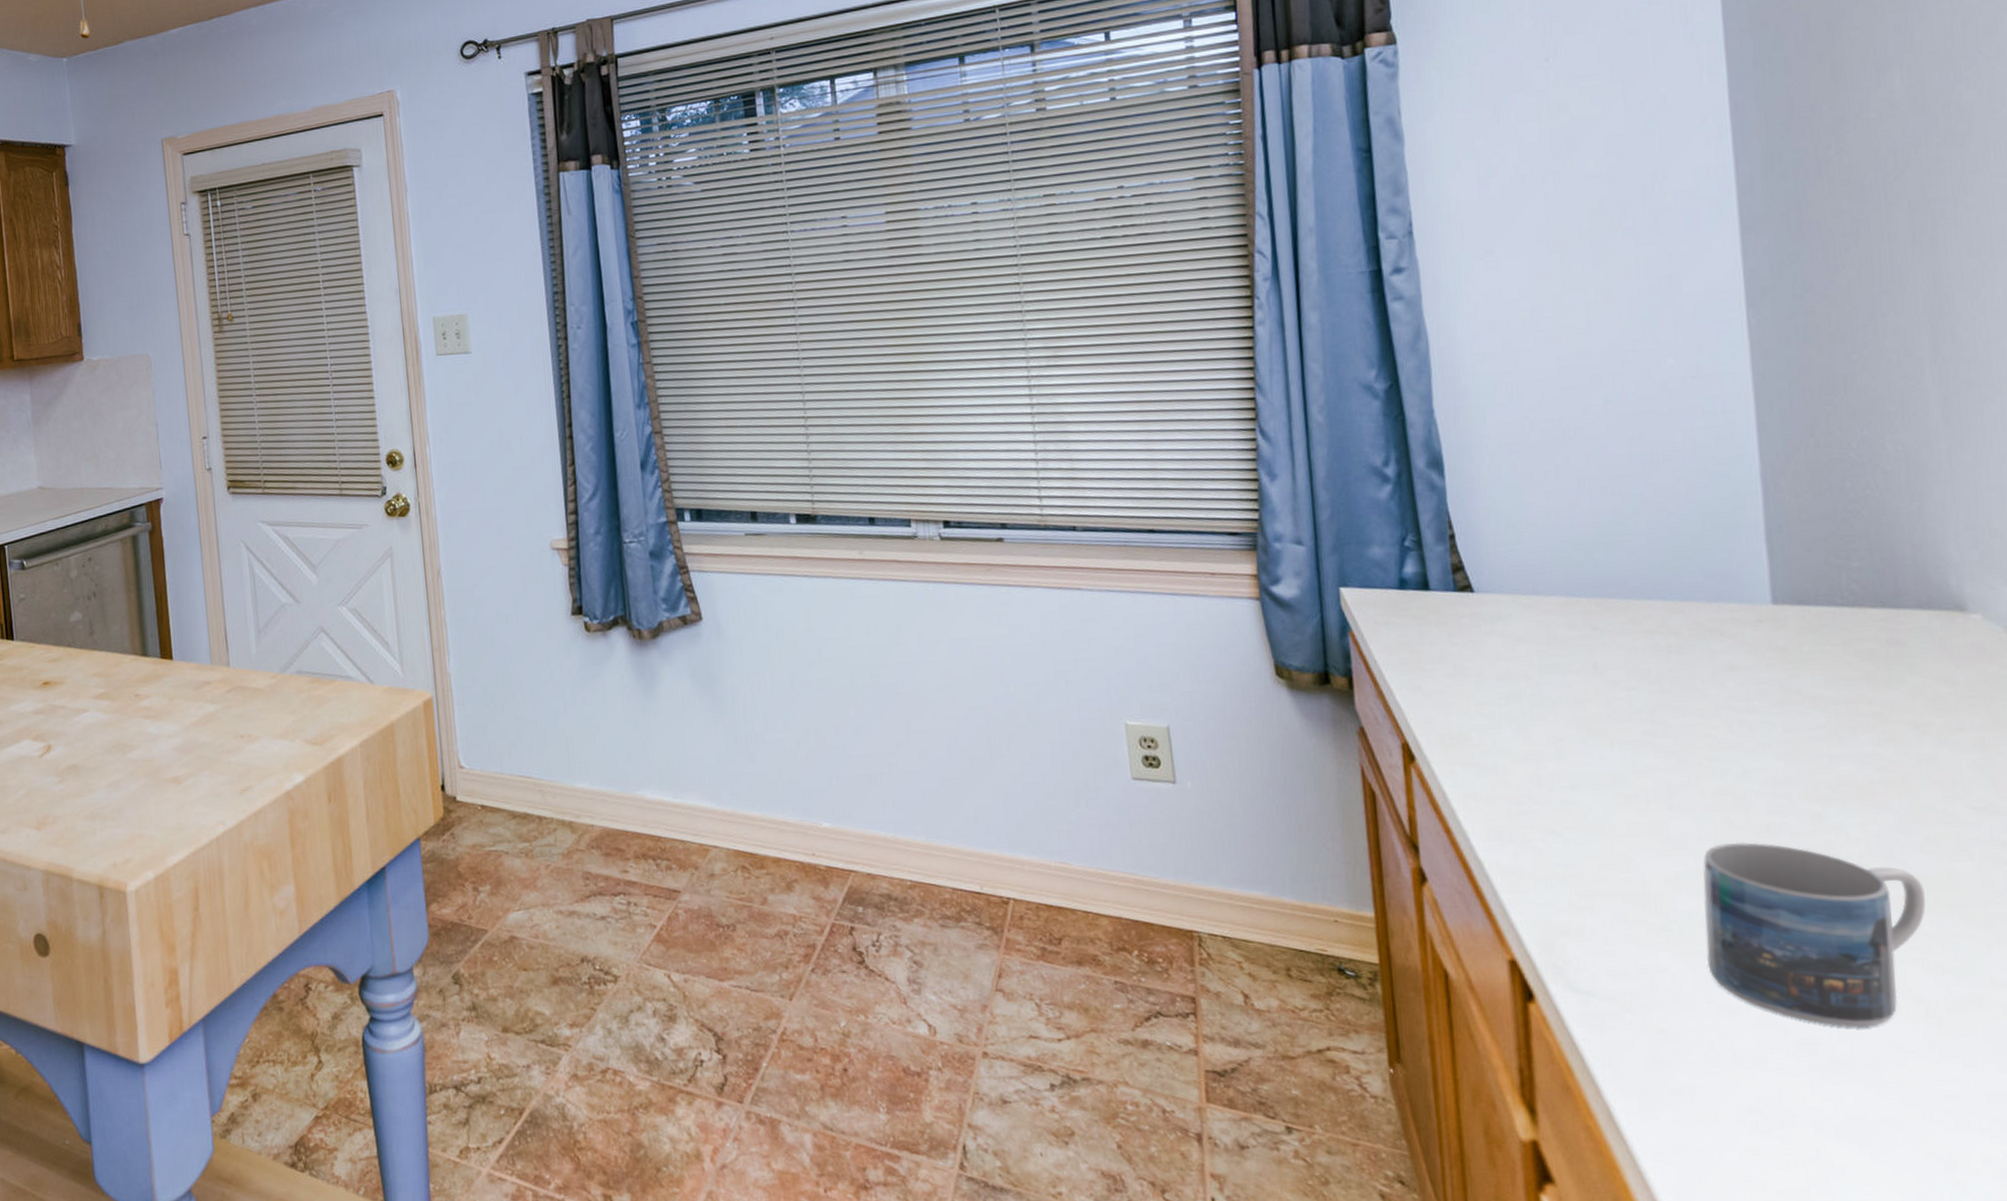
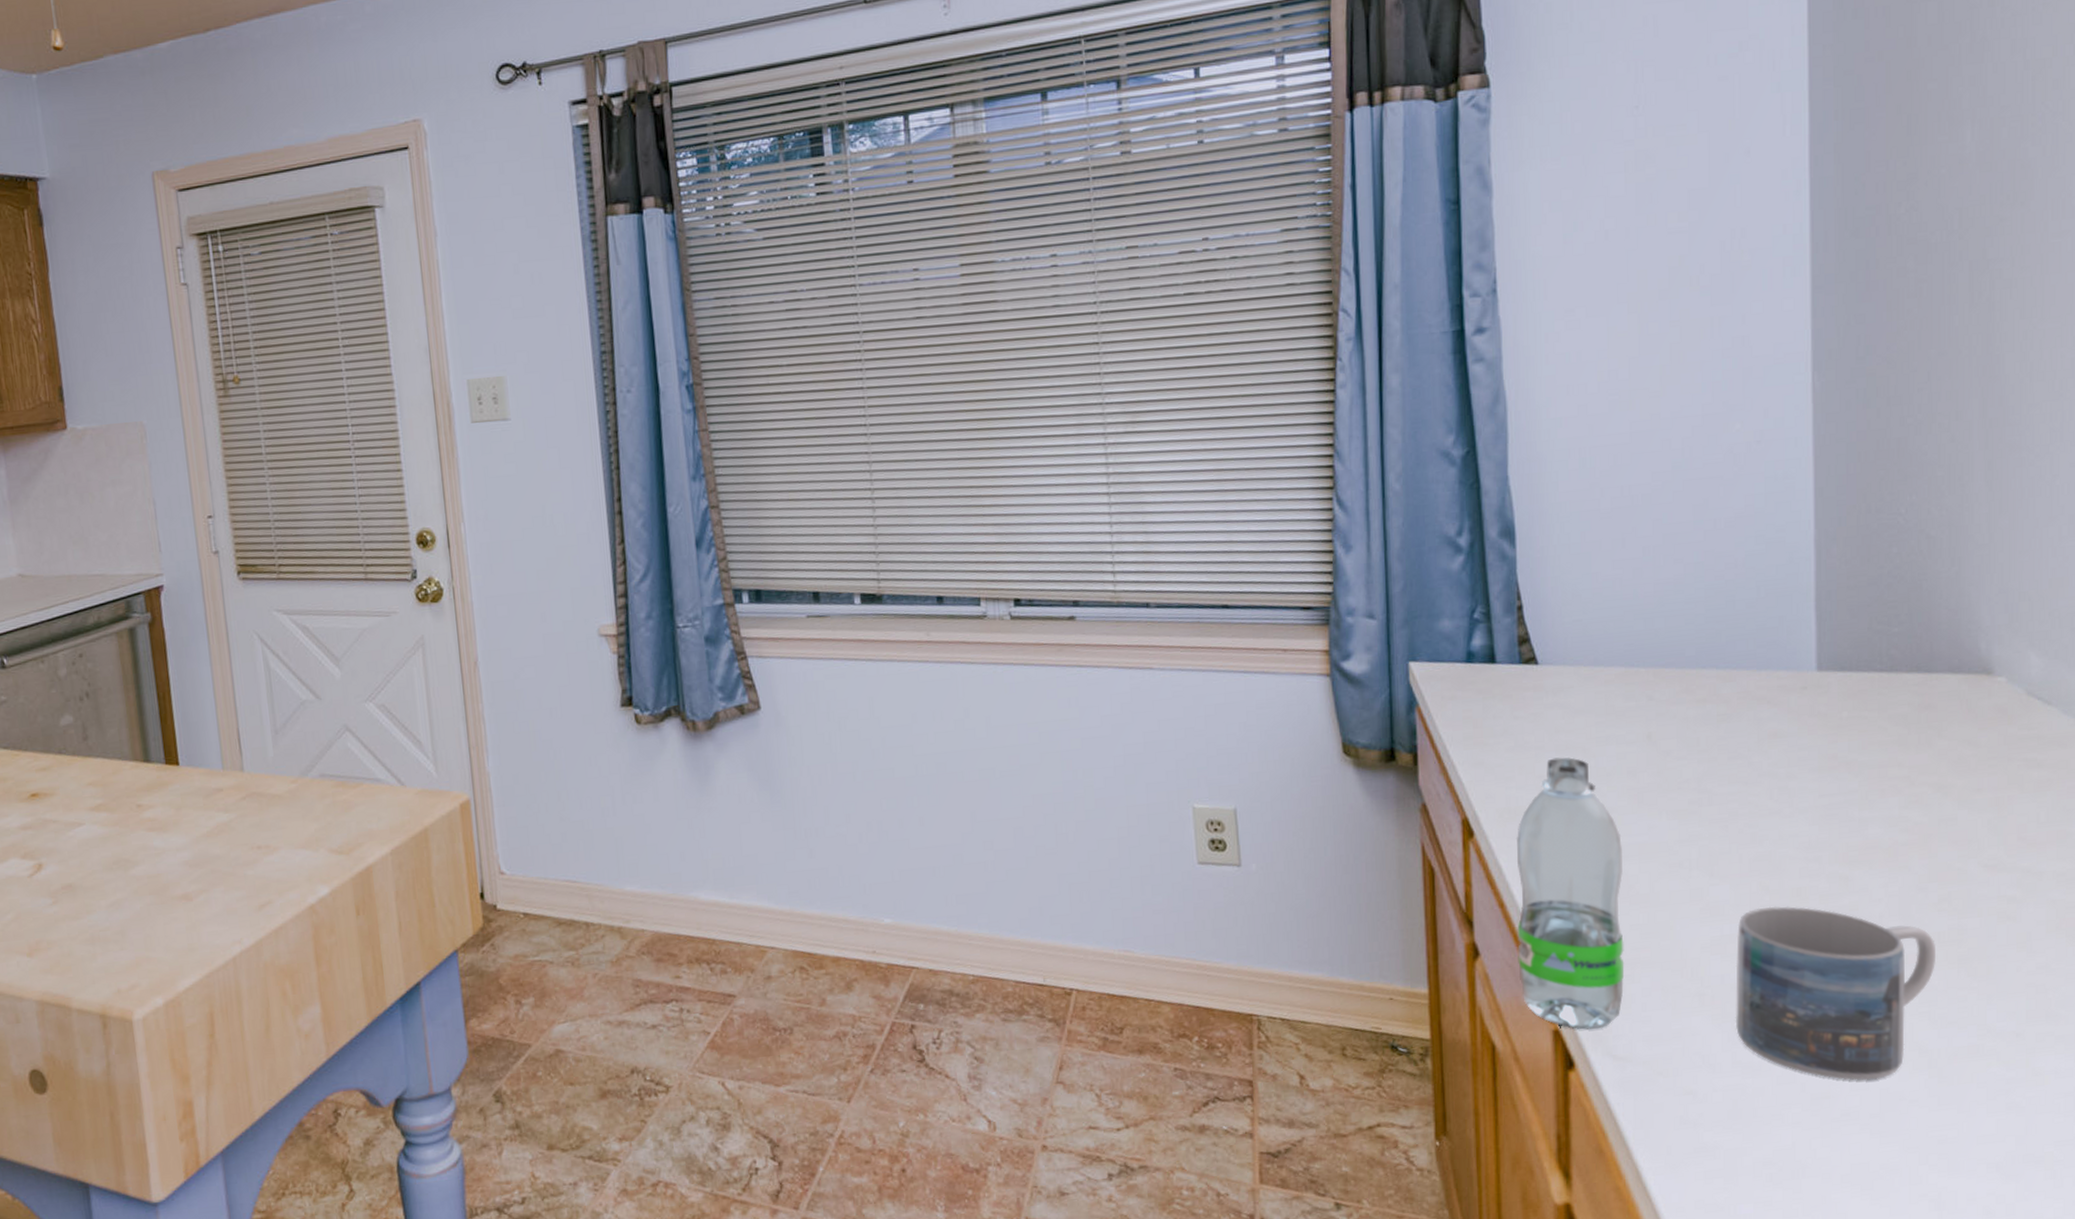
bottle: none [1459,684,1583,961] -> present [1516,757,1625,1030]

